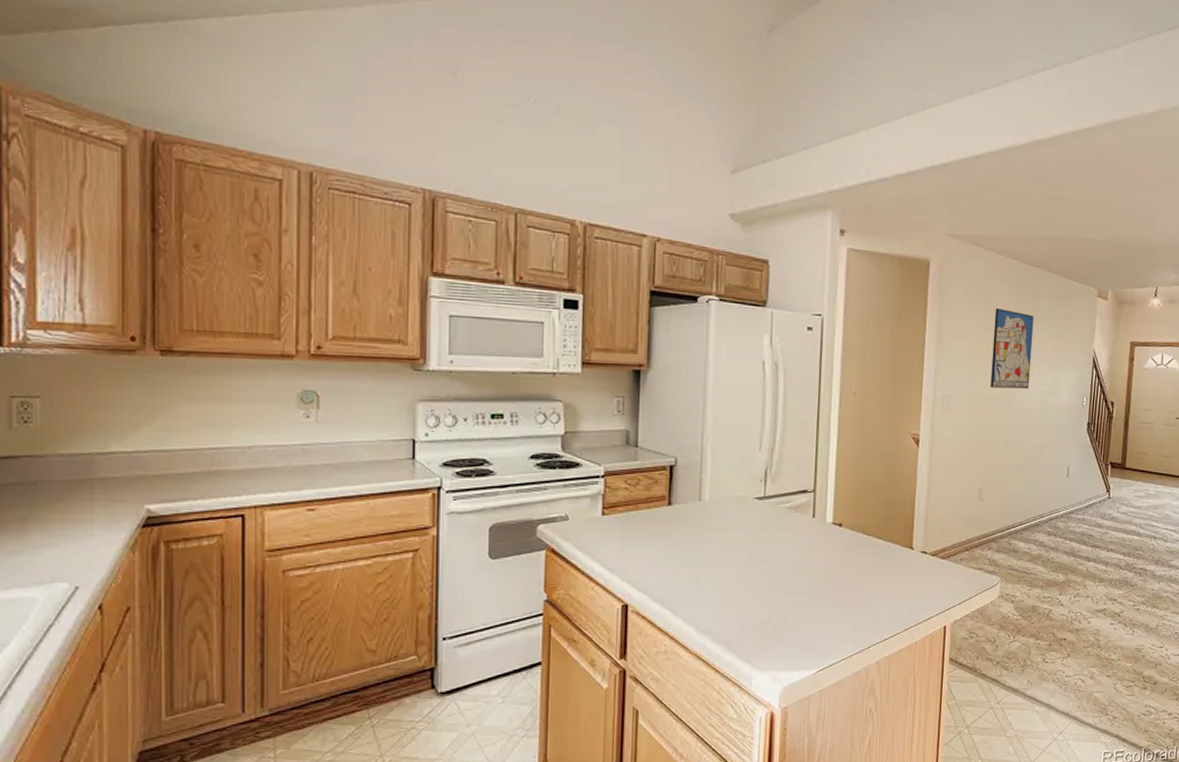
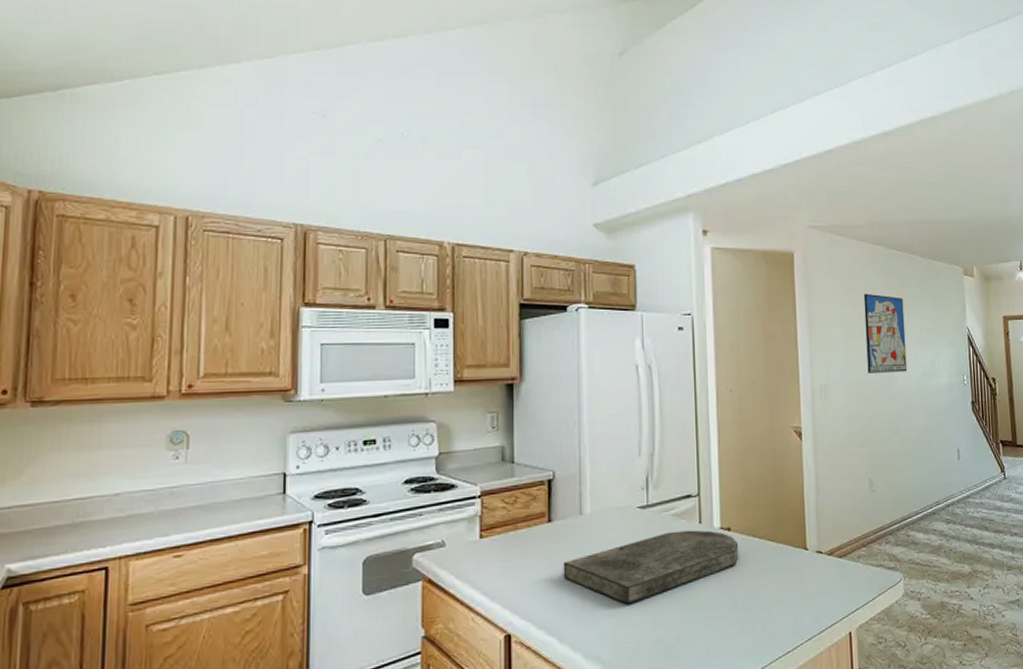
cutting board: none [680,523,849,586] -> present [563,530,739,605]

